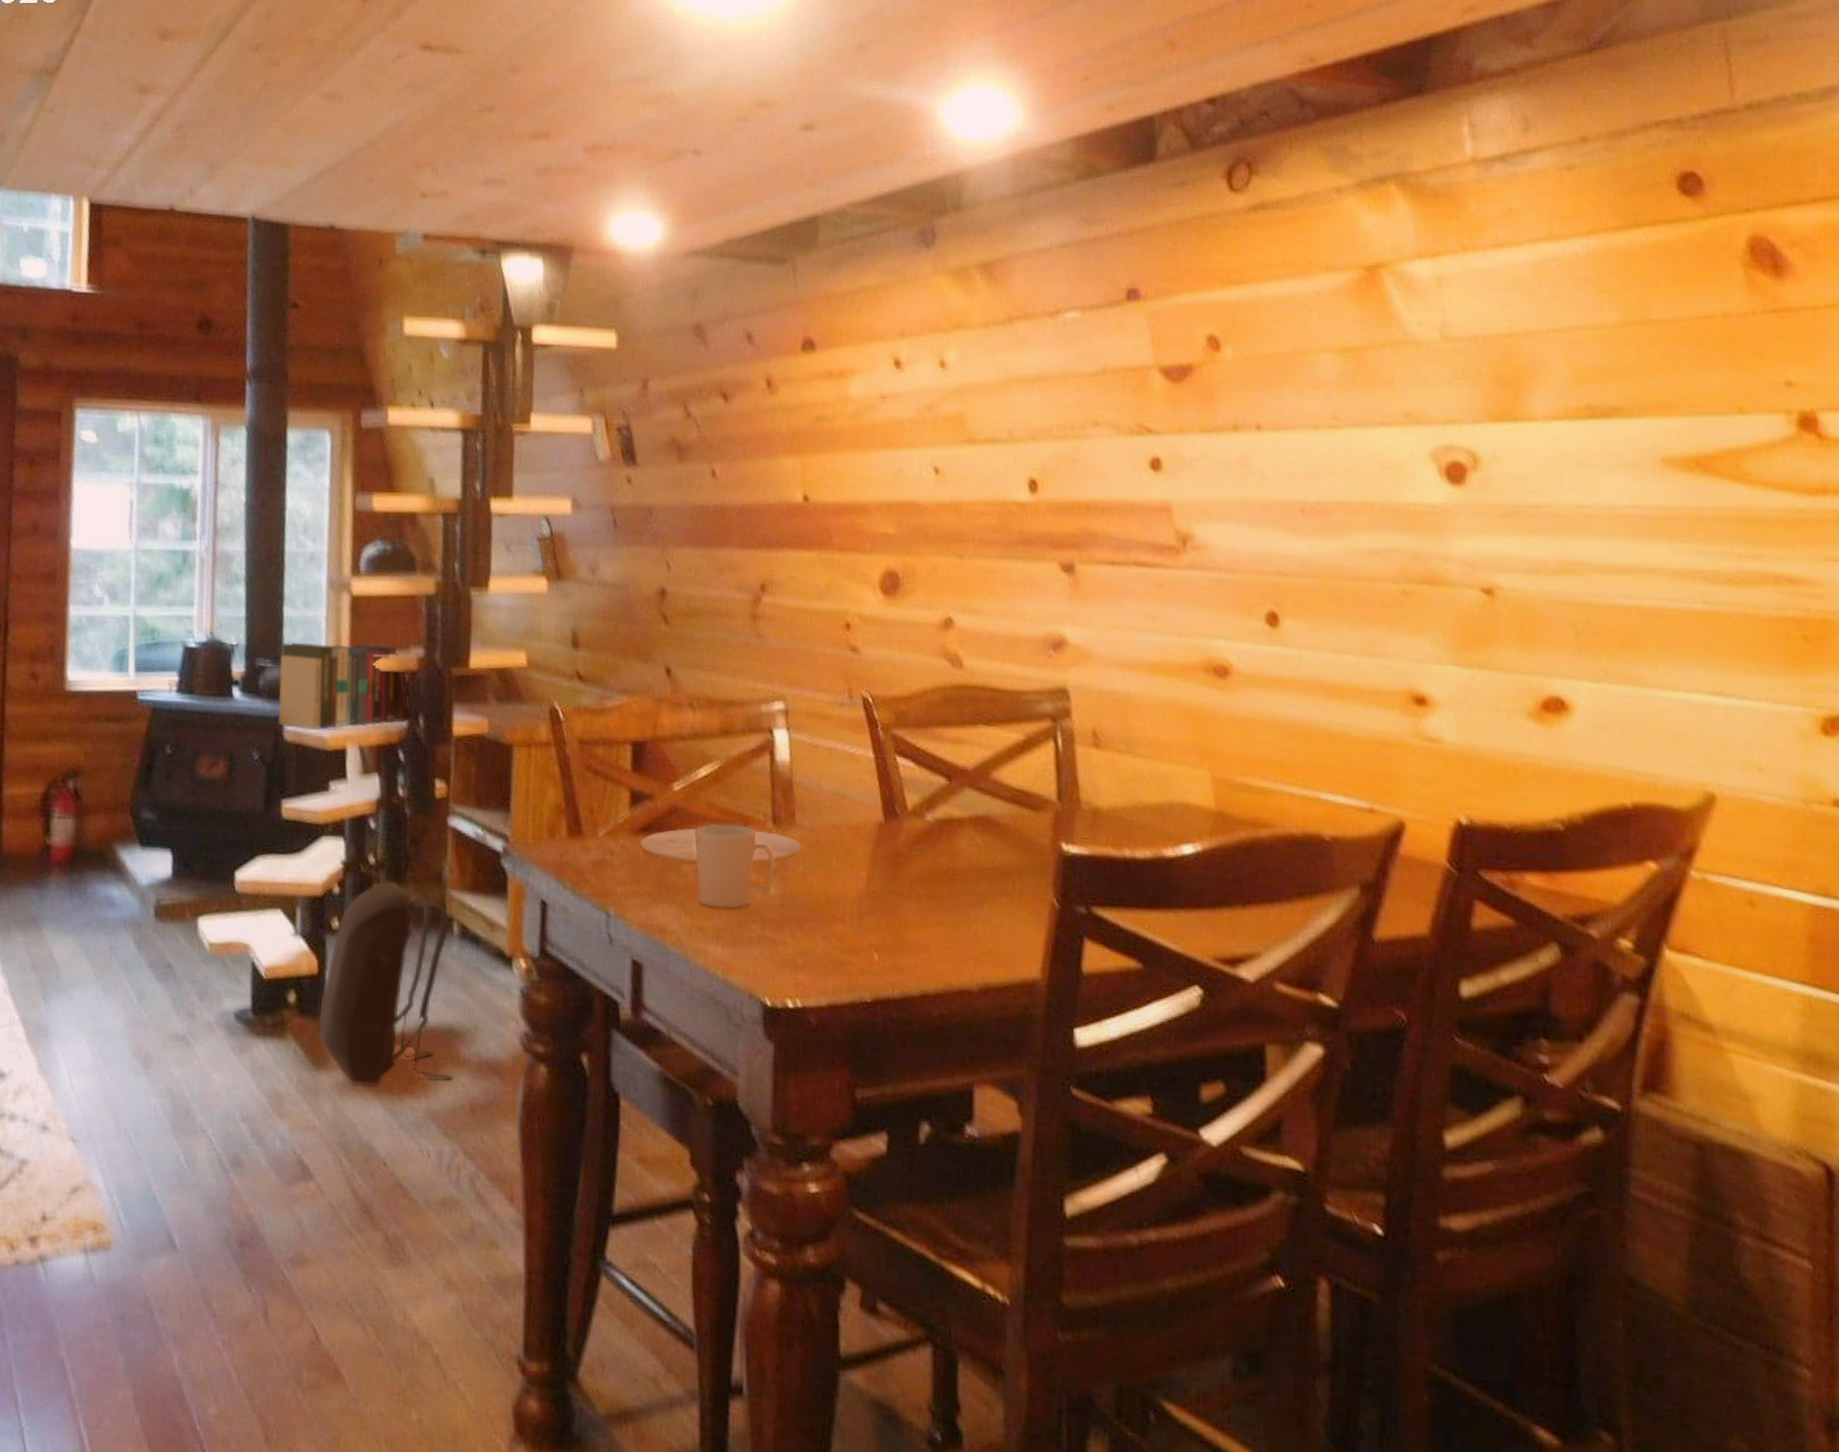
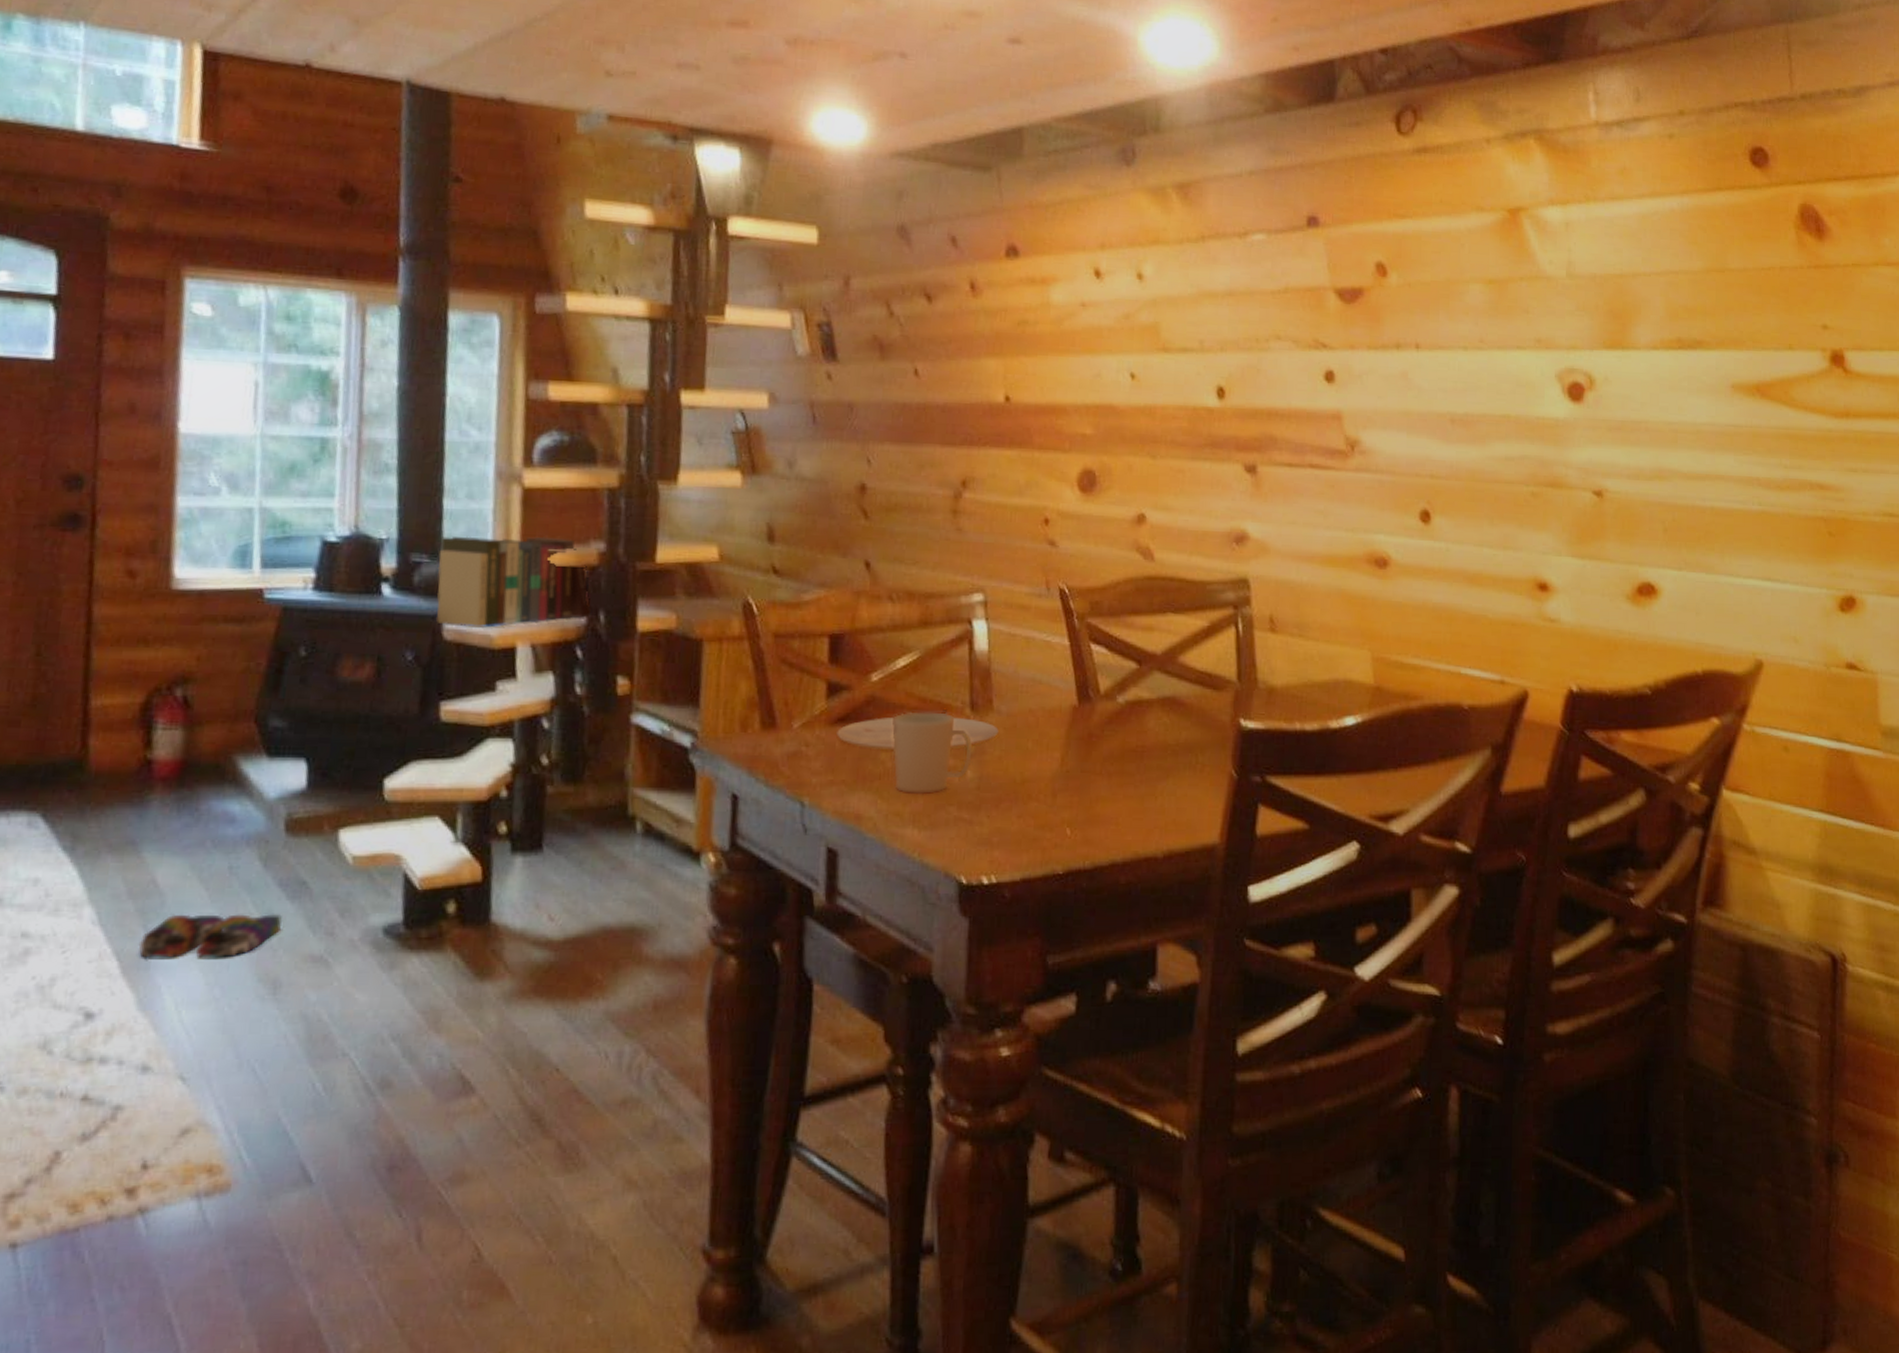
slippers: none [39,987,153,1030] -> present [138,914,283,957]
backpack: present [318,881,453,1085] -> none [481,782,635,991]

